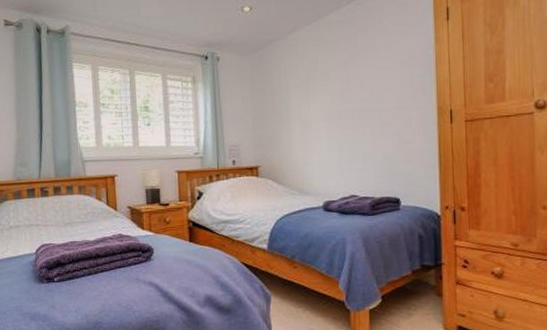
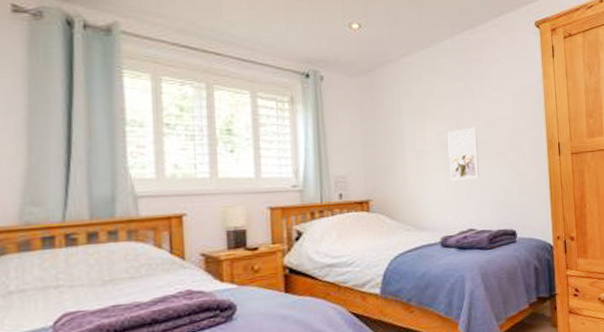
wall art: none [331,97,364,149] -> present [447,127,480,181]

